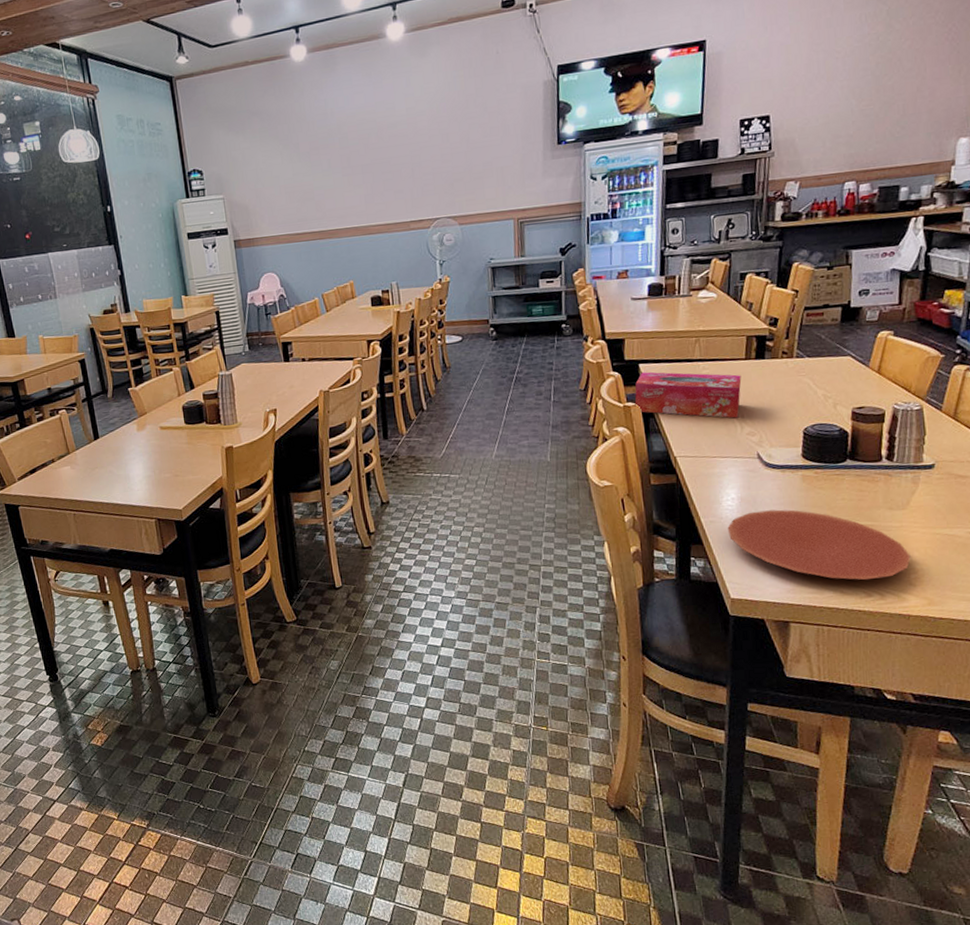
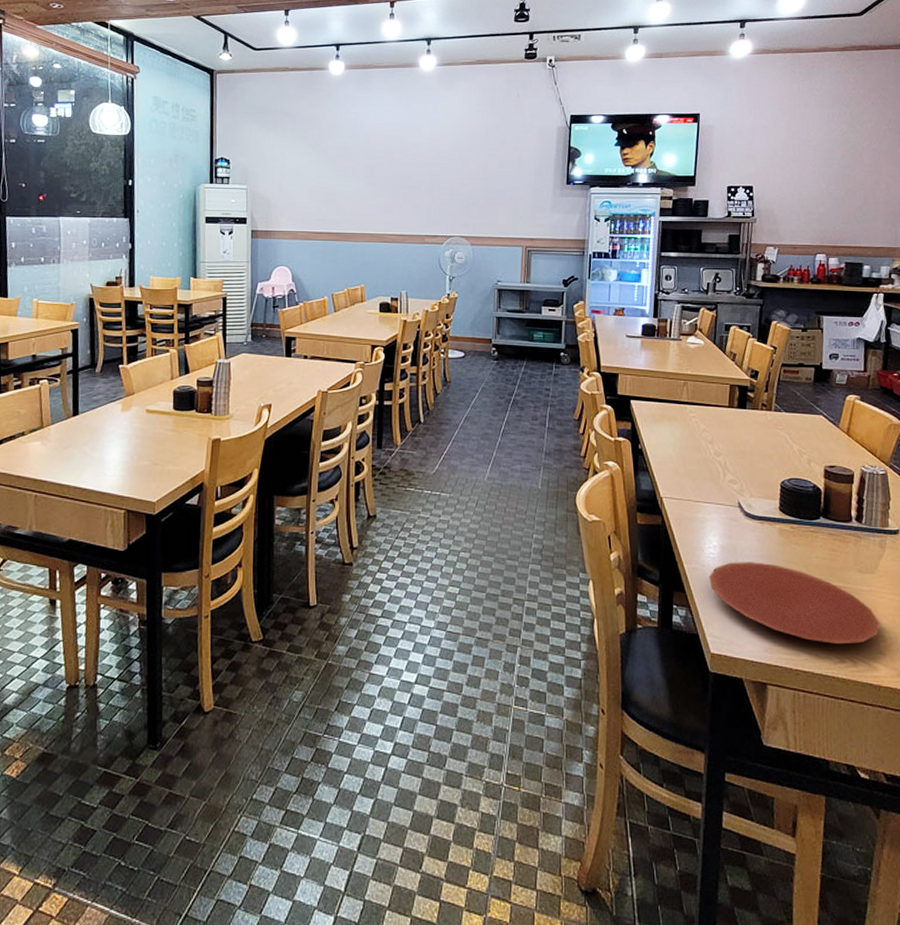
tissue box: present [634,371,742,419] -> none [625,409,725,464]

